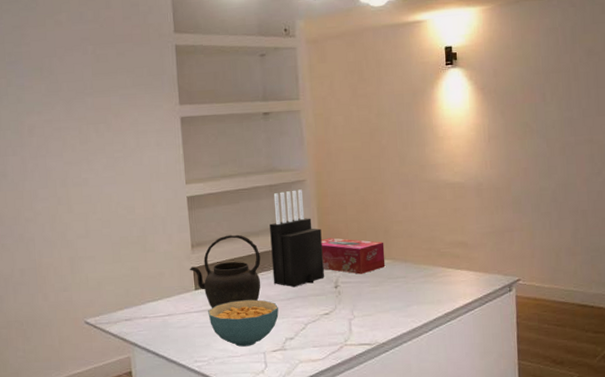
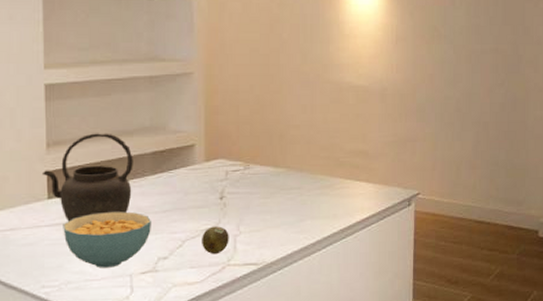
knife block: present [270,189,324,288] -> none [147,83,208,198]
tissue box: present [321,238,386,274] -> none [207,141,279,184]
fruit: none [321,311,345,336] -> present [202,226,229,255]

